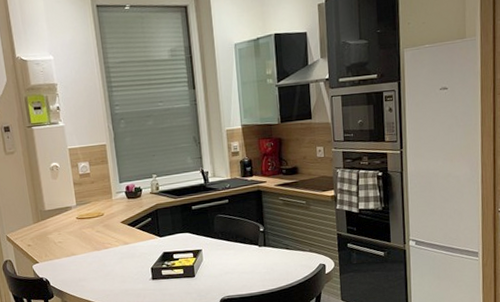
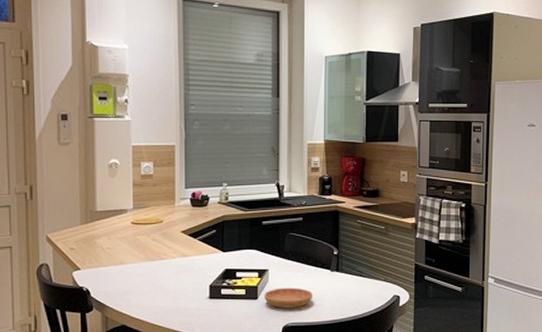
saucer: none [200,264,244,284] -> present [264,287,312,308]

